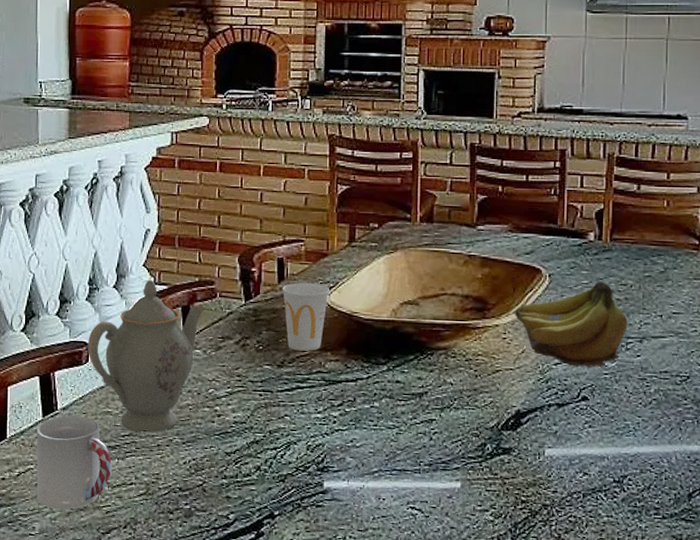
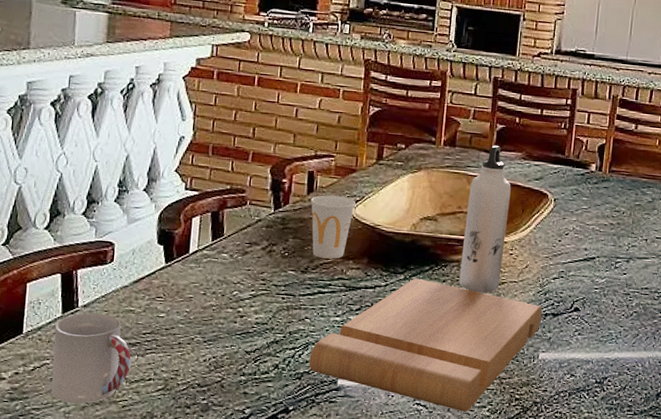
teapot: present [87,279,206,433] -> none [113,185,236,332]
cutting board: none [292,369,546,516] -> present [309,278,543,412]
water bottle: none [448,218,499,383] -> present [459,145,511,293]
fruit: present [514,281,628,367] -> none [521,207,618,283]

